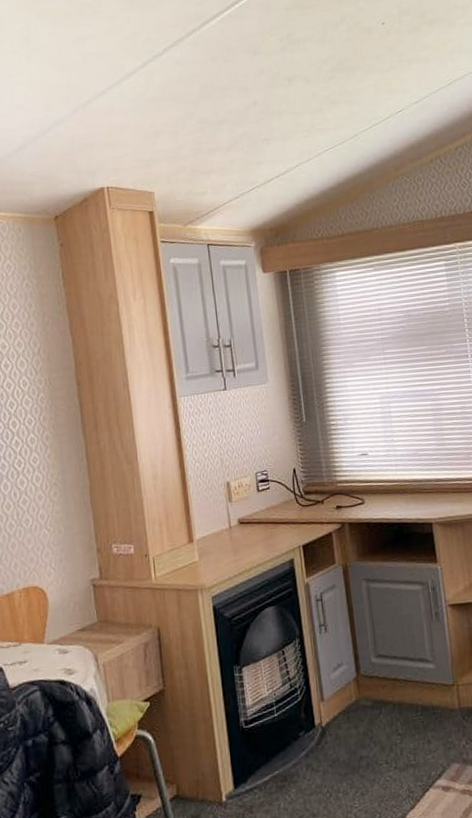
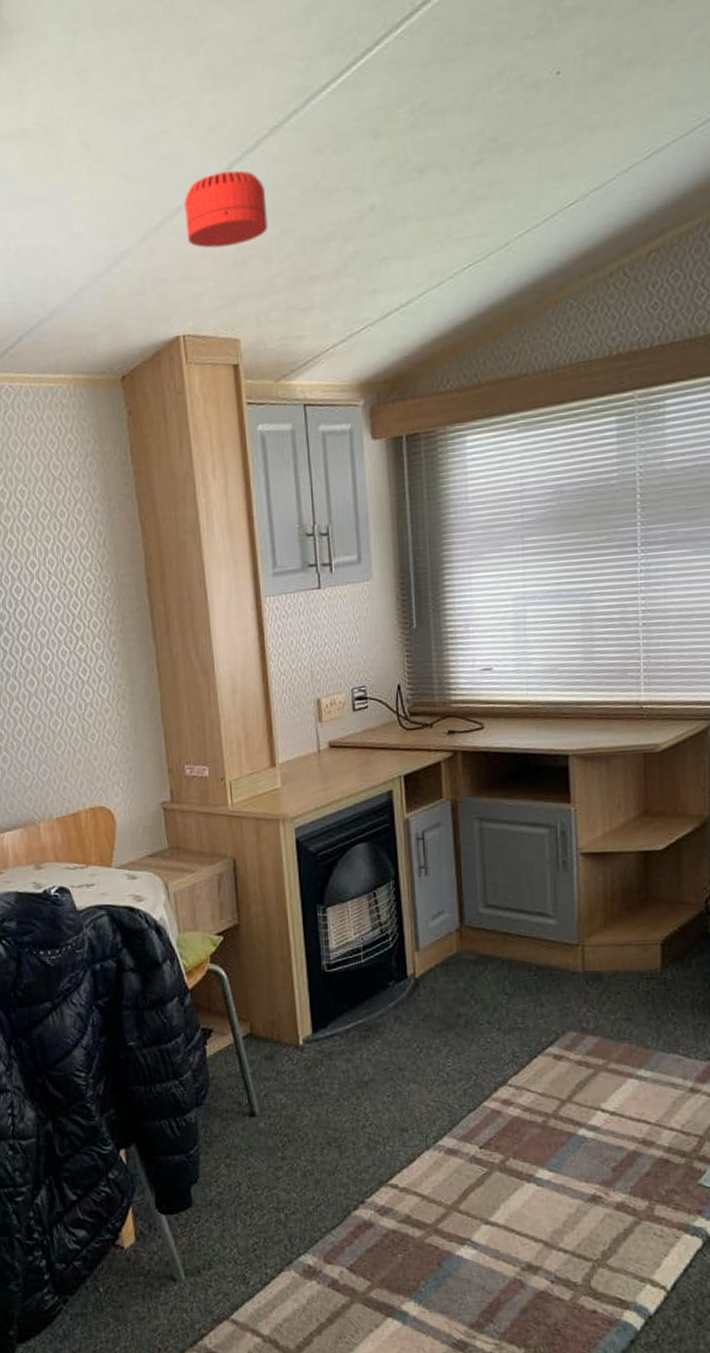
smoke detector: none [107,68,175,123] -> present [184,170,268,248]

